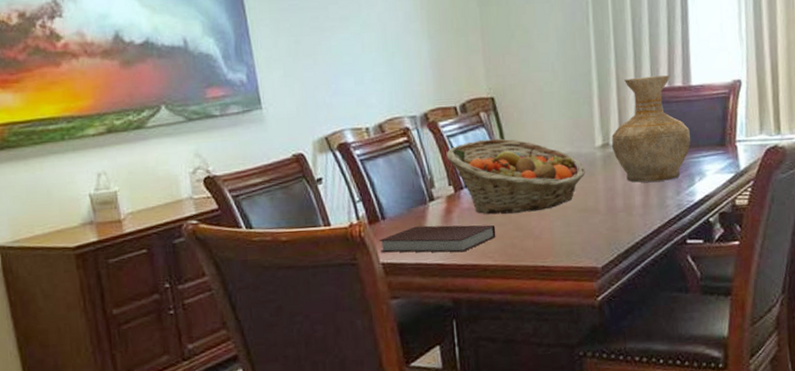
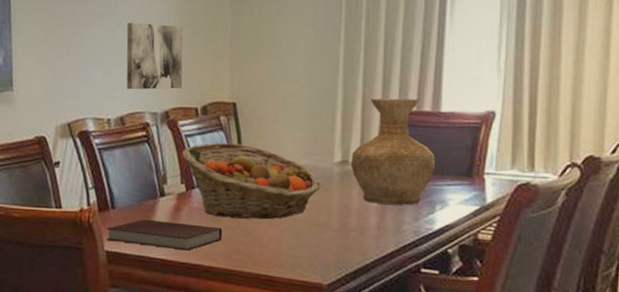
wall art: none [373,23,438,95] -> present [126,22,183,90]

